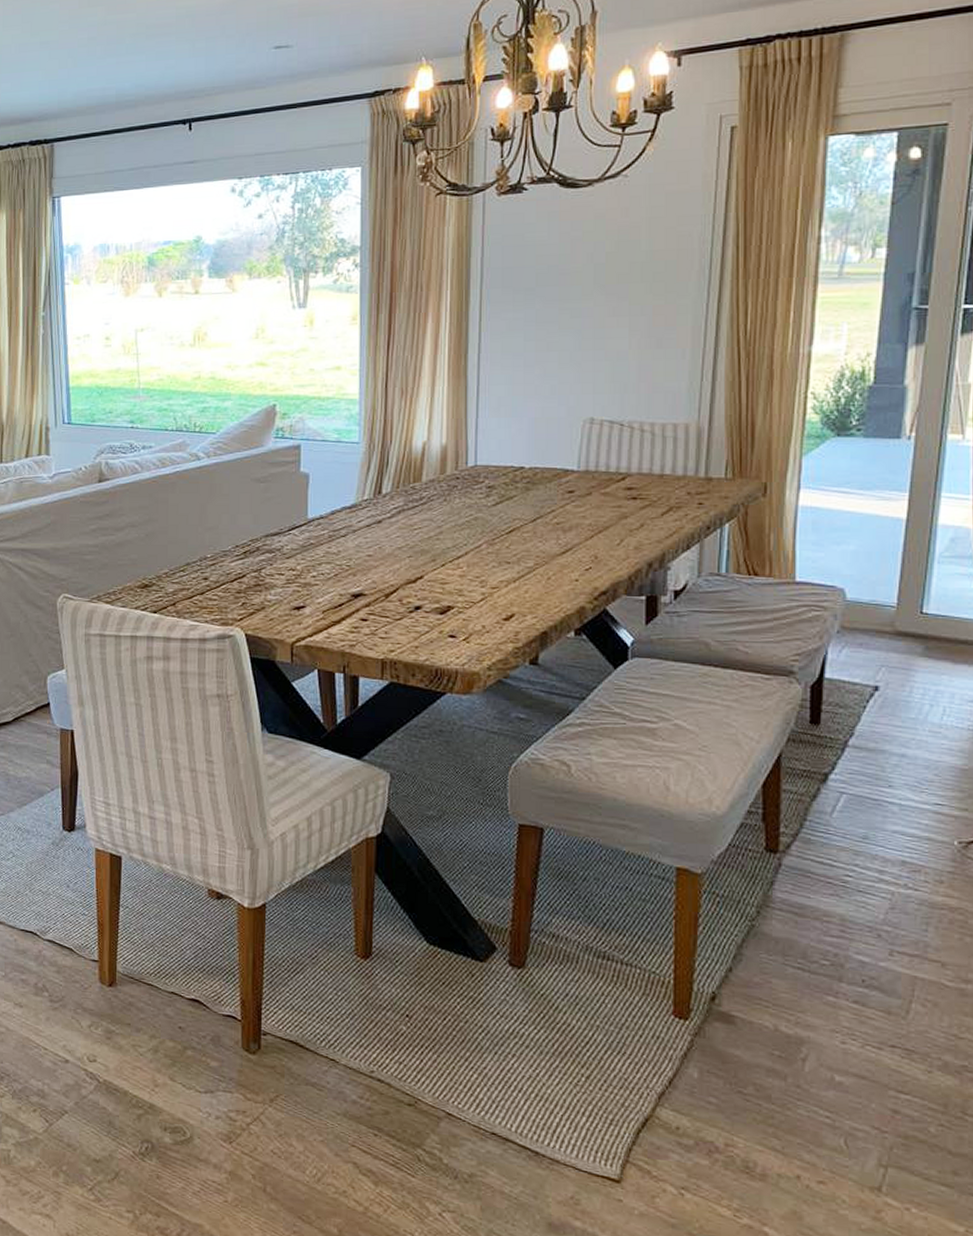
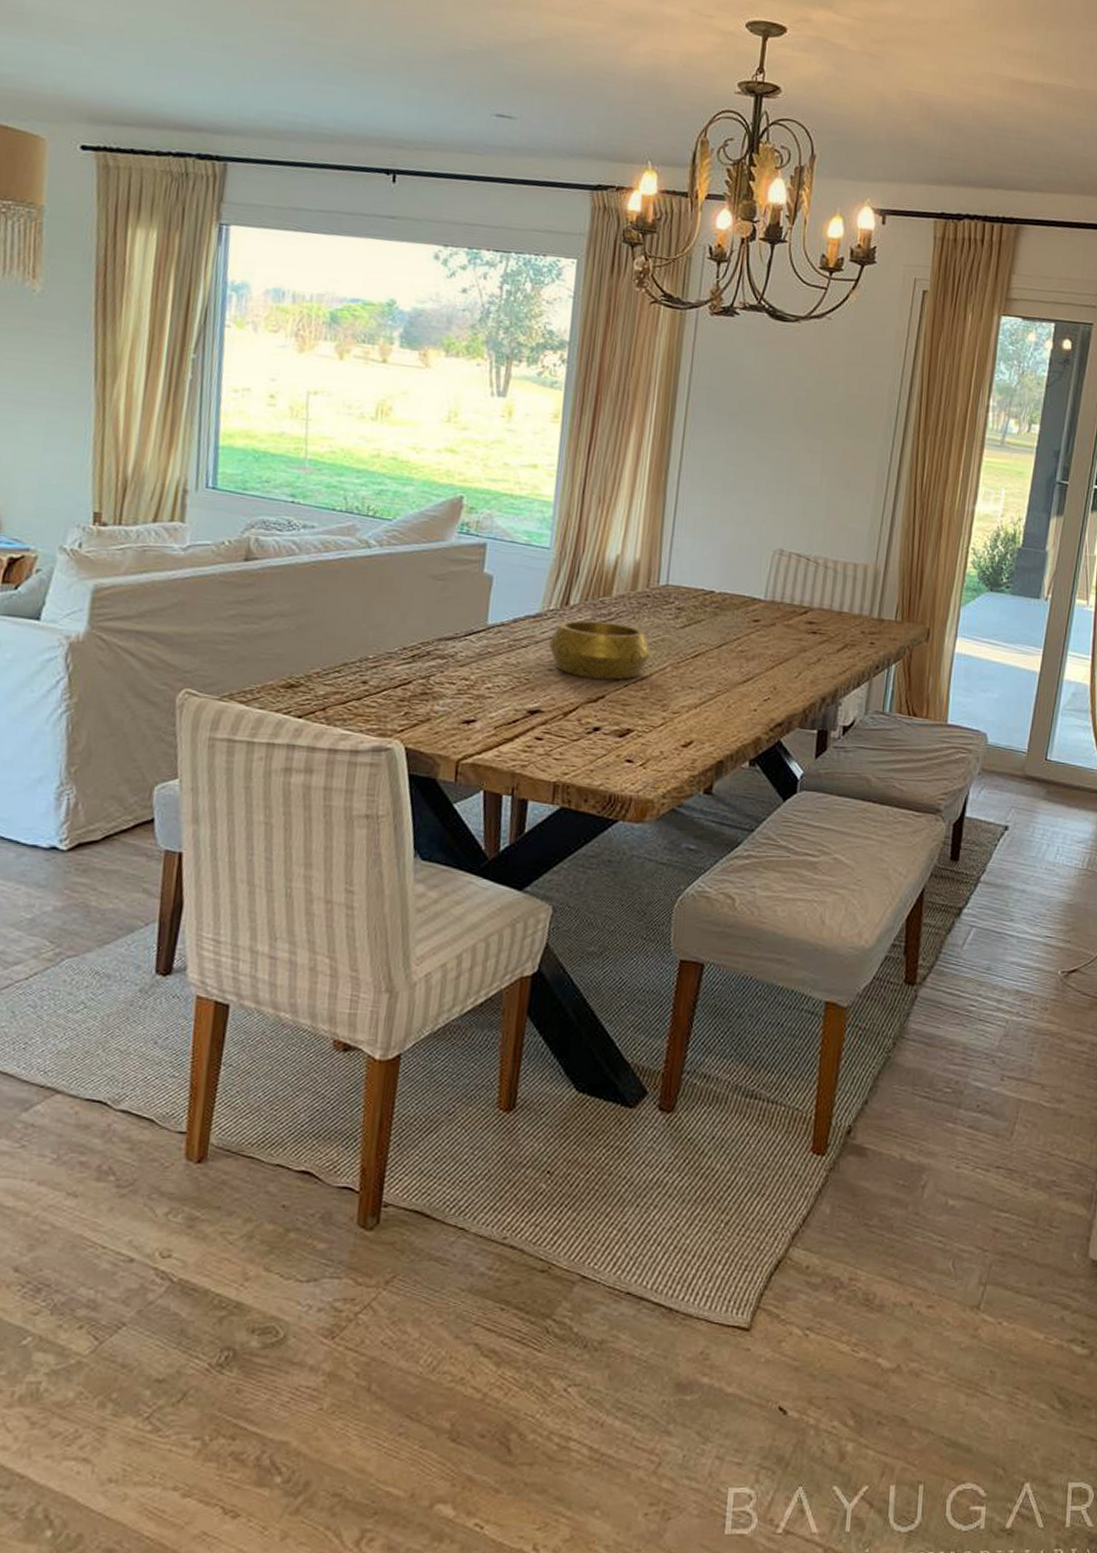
decorative bowl: none [365,507,465,561] -> present [548,620,652,680]

